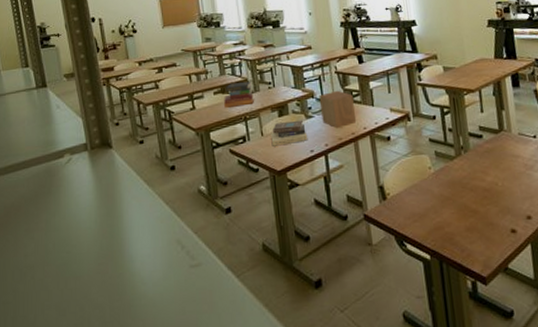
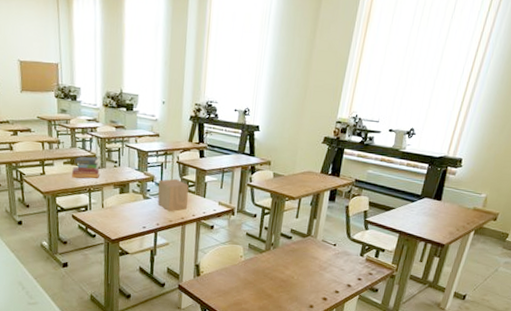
books: present [271,120,308,146] -> none [110,199,143,219]

